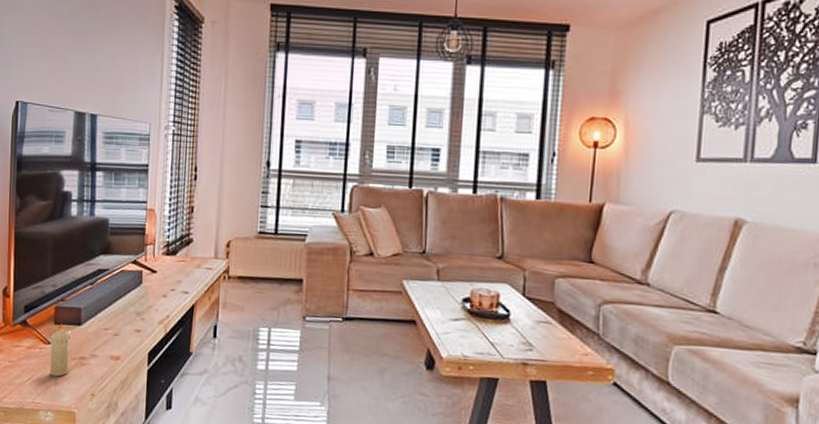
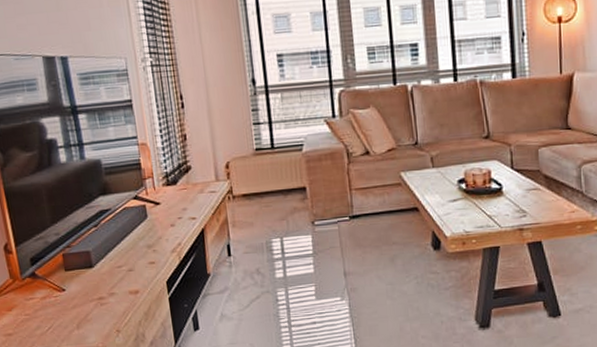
candle: present [50,323,72,377] -> none [64,269,89,321]

